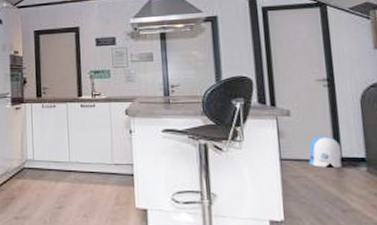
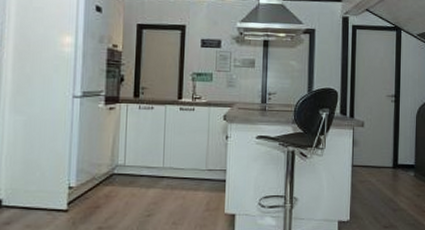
sun visor: present [309,135,342,168] -> none [374,145,398,173]

